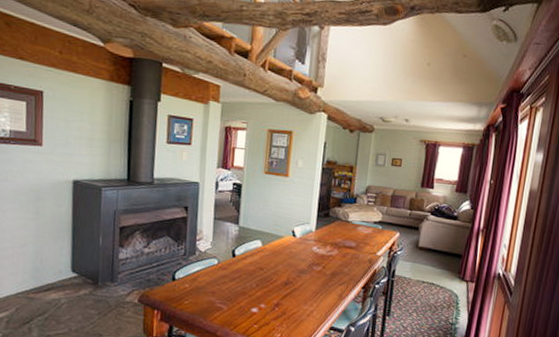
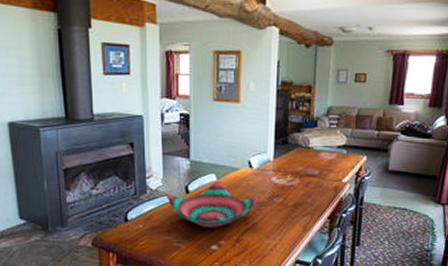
decorative bowl: none [214,247,299,292] -> present [167,181,259,228]

